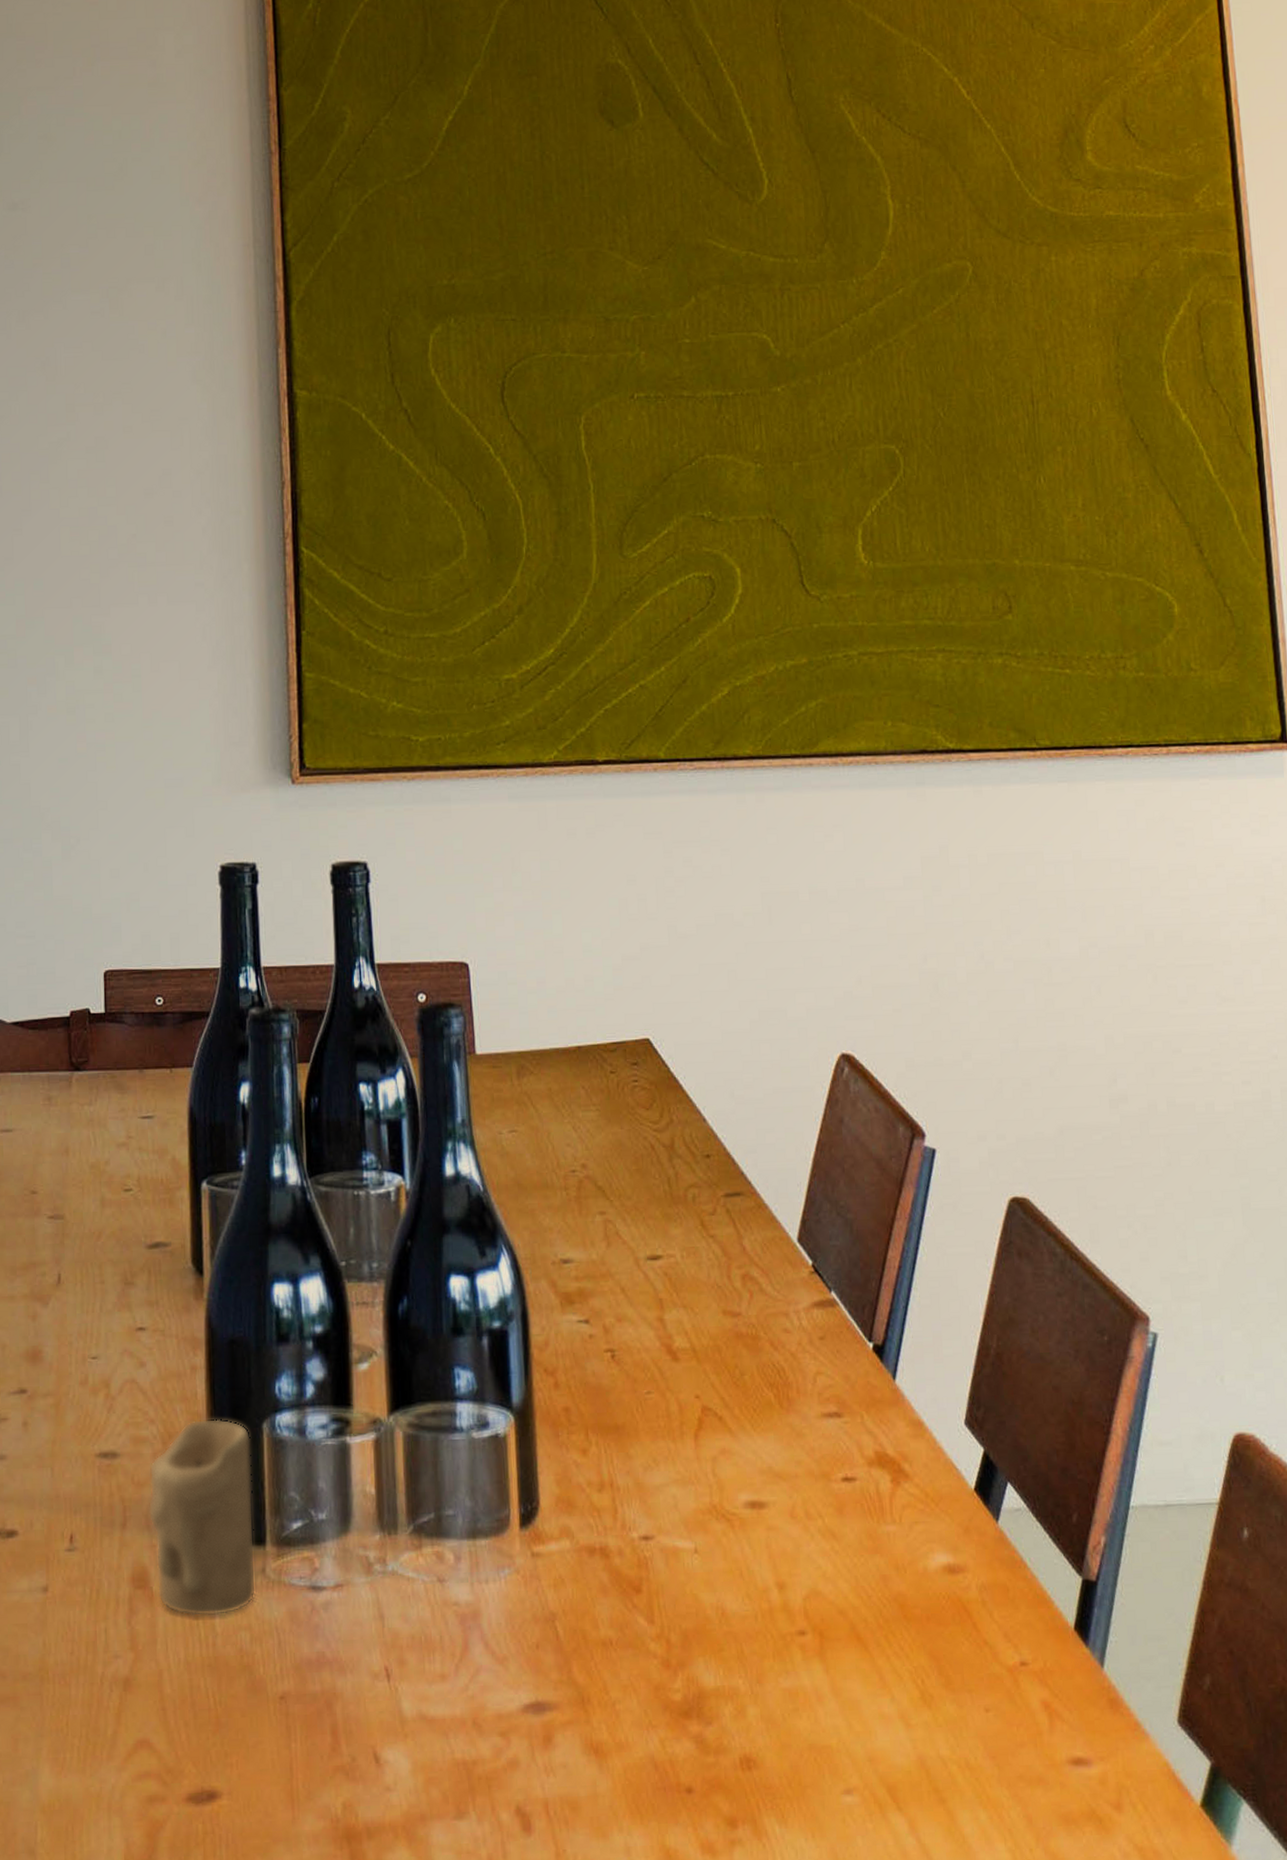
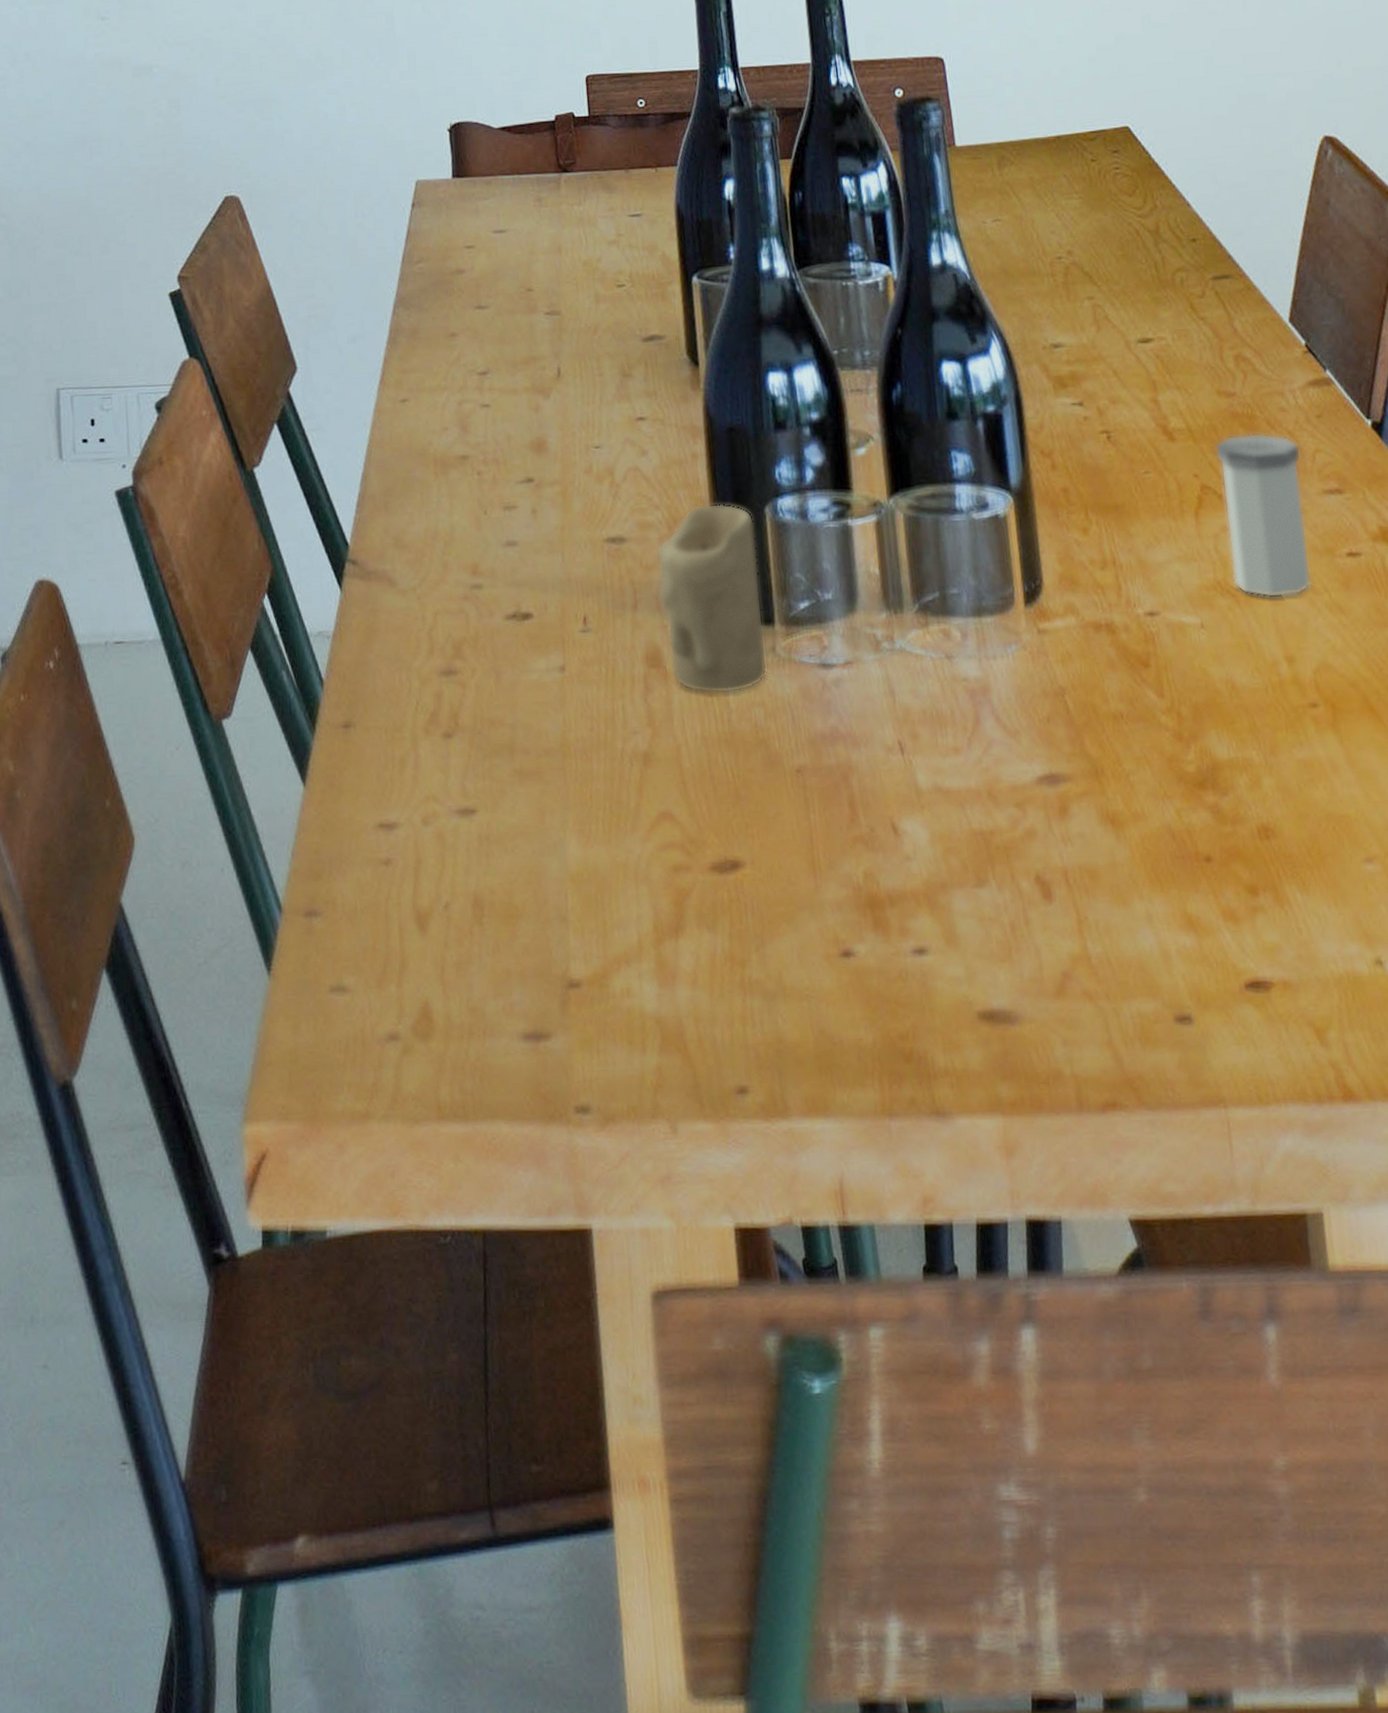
salt shaker: none [717,1354,807,1523] -> present [1214,432,1313,598]

